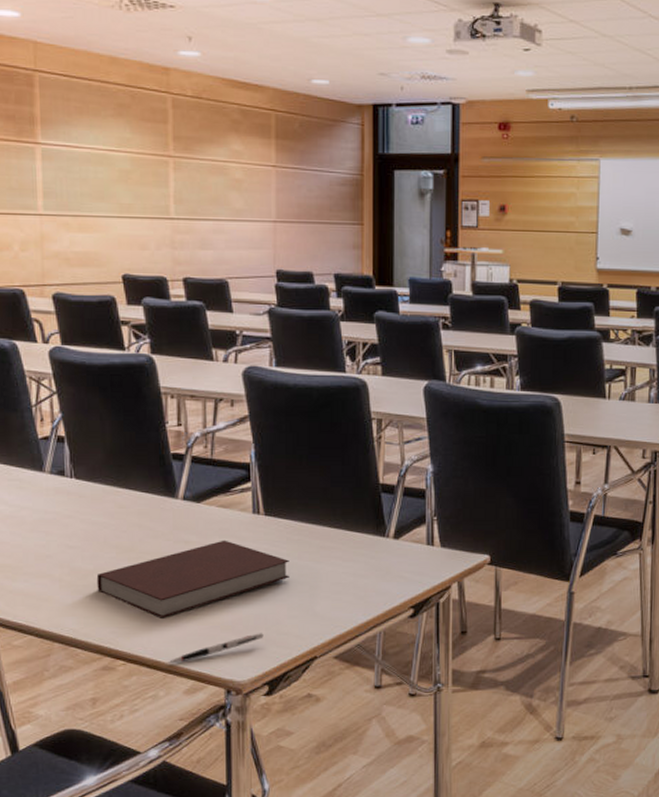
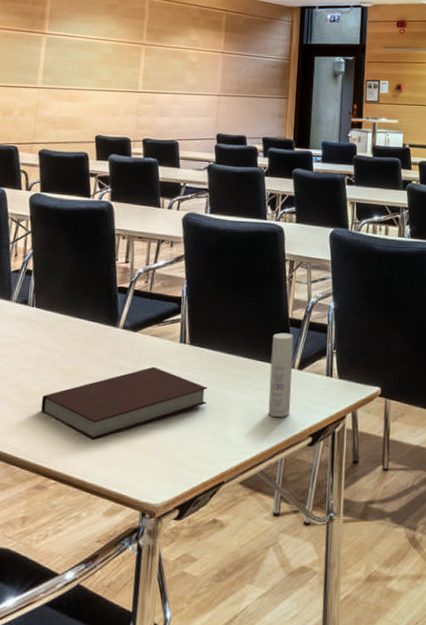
pen: present [168,633,264,664] -> none [93,457,179,485]
bottle: none [361,499,387,590] -> present [268,332,294,418]

